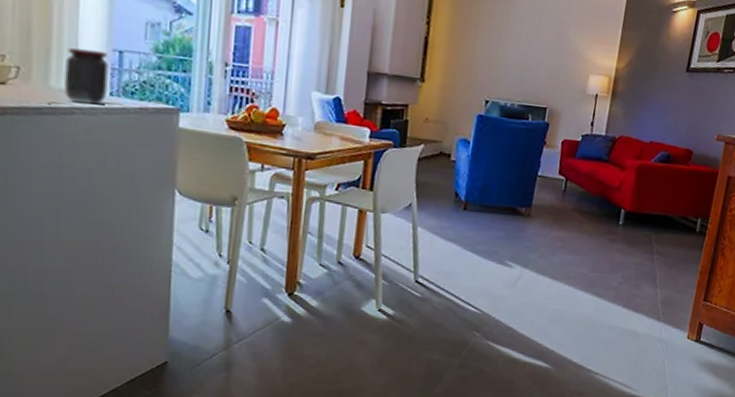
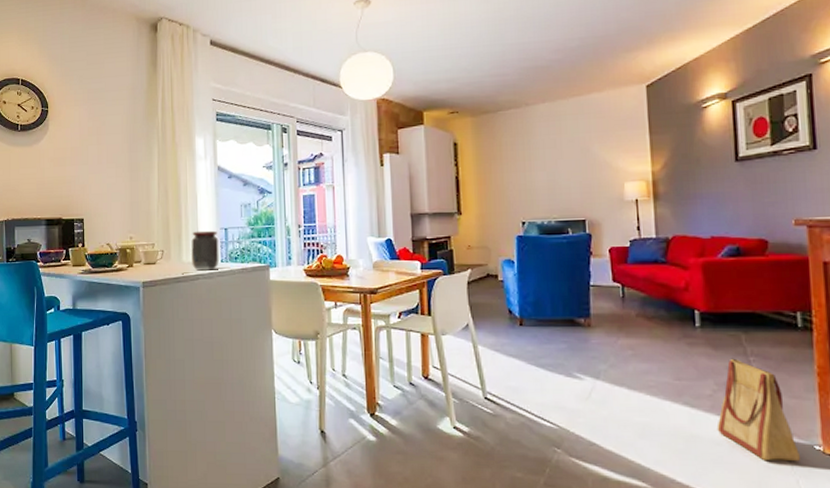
shopping bag: none [614,255,671,344] -> present [716,358,801,461]

